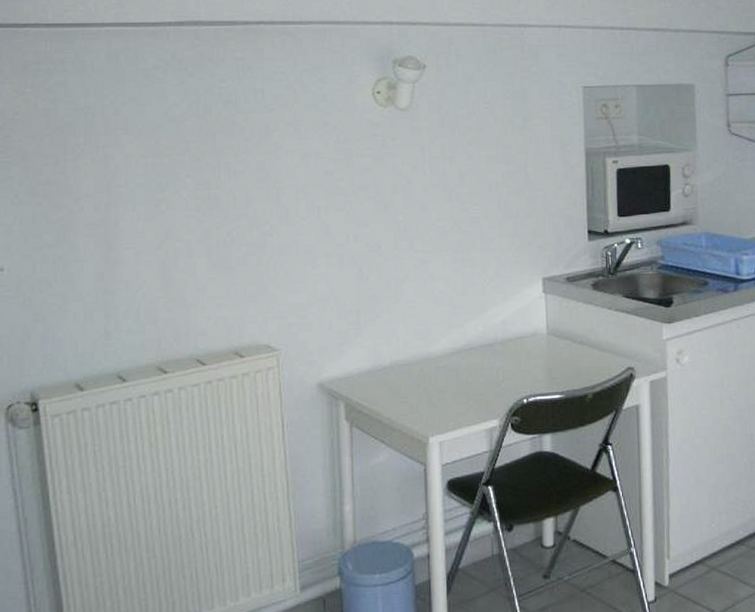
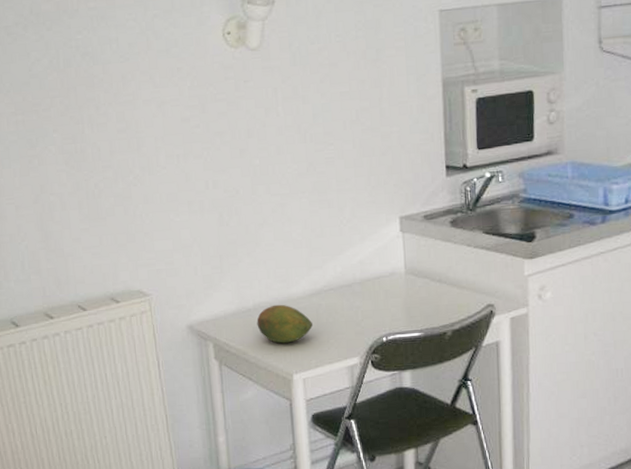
fruit: none [393,363,451,404] -> present [256,304,313,344]

